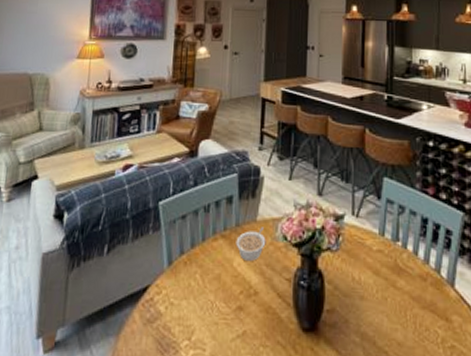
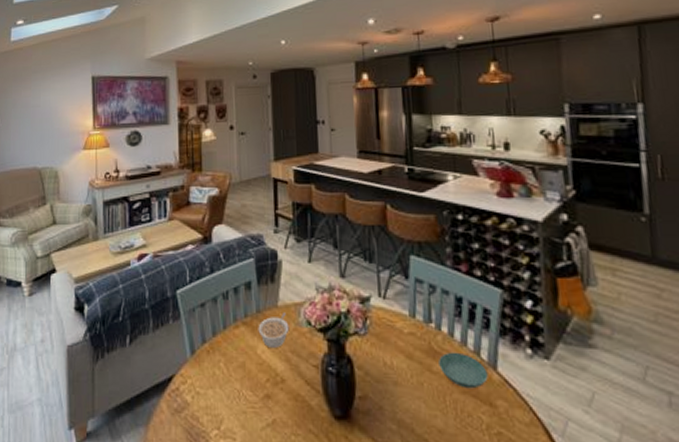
saucer: none [403,269,446,305] -> present [439,352,488,389]

